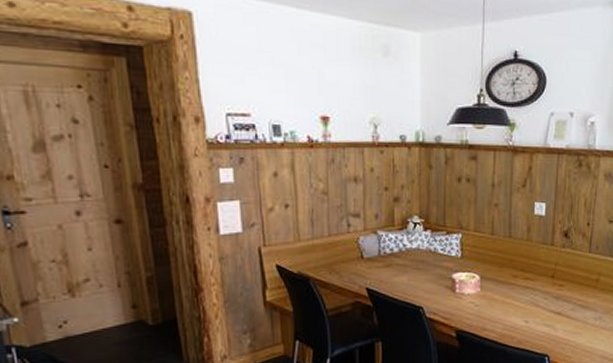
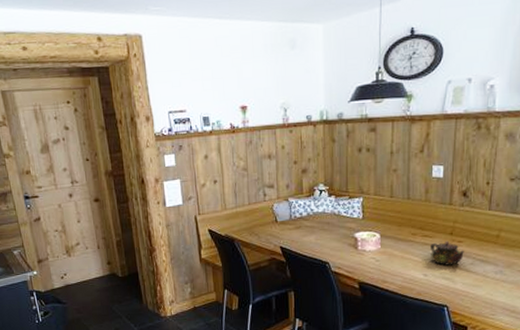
teapot: none [532,284,565,311] -> present [430,241,464,266]

